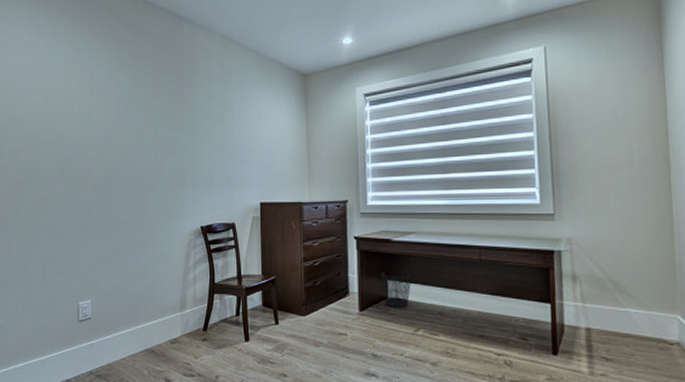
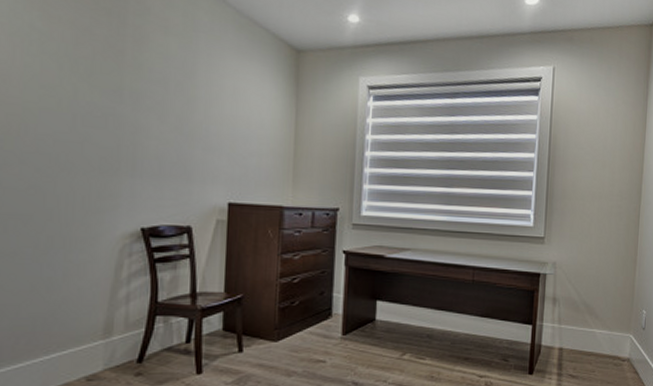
wastebasket: present [381,270,412,308] -> none [369,290,403,331]

